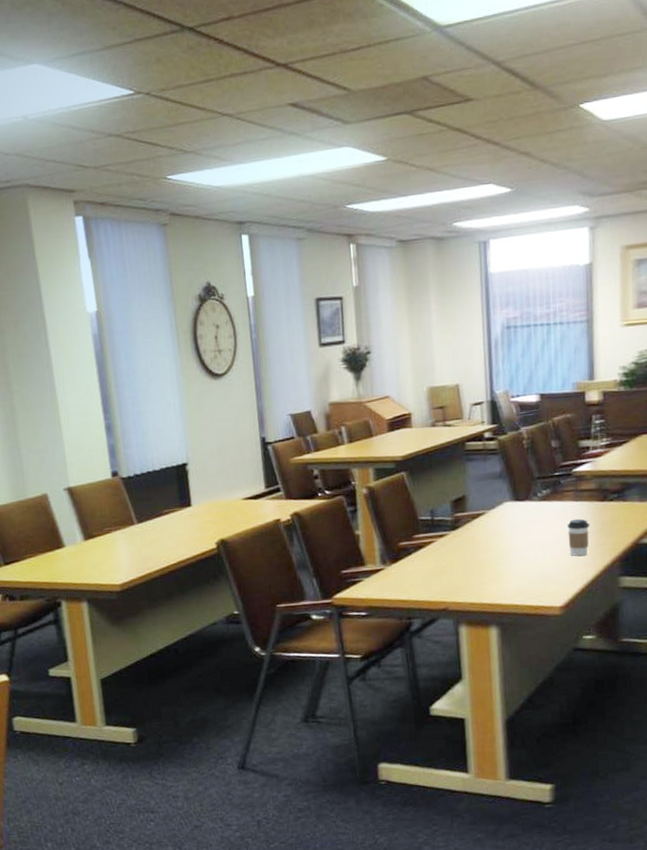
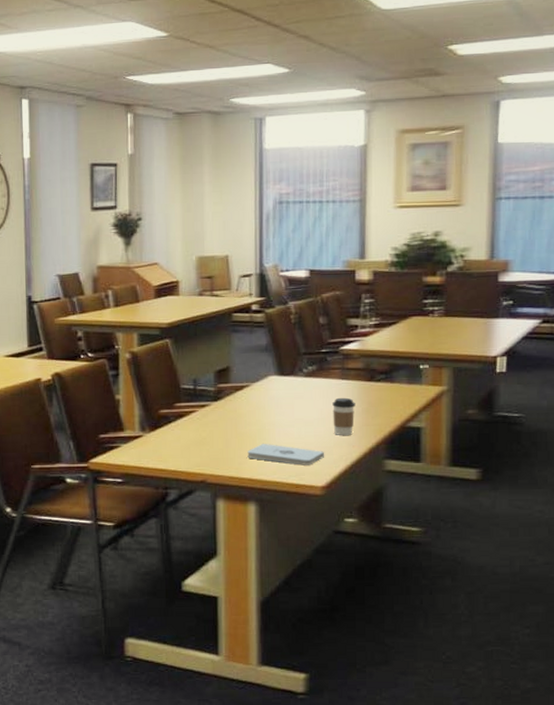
notepad: none [486,568,562,588] -> present [247,443,325,466]

